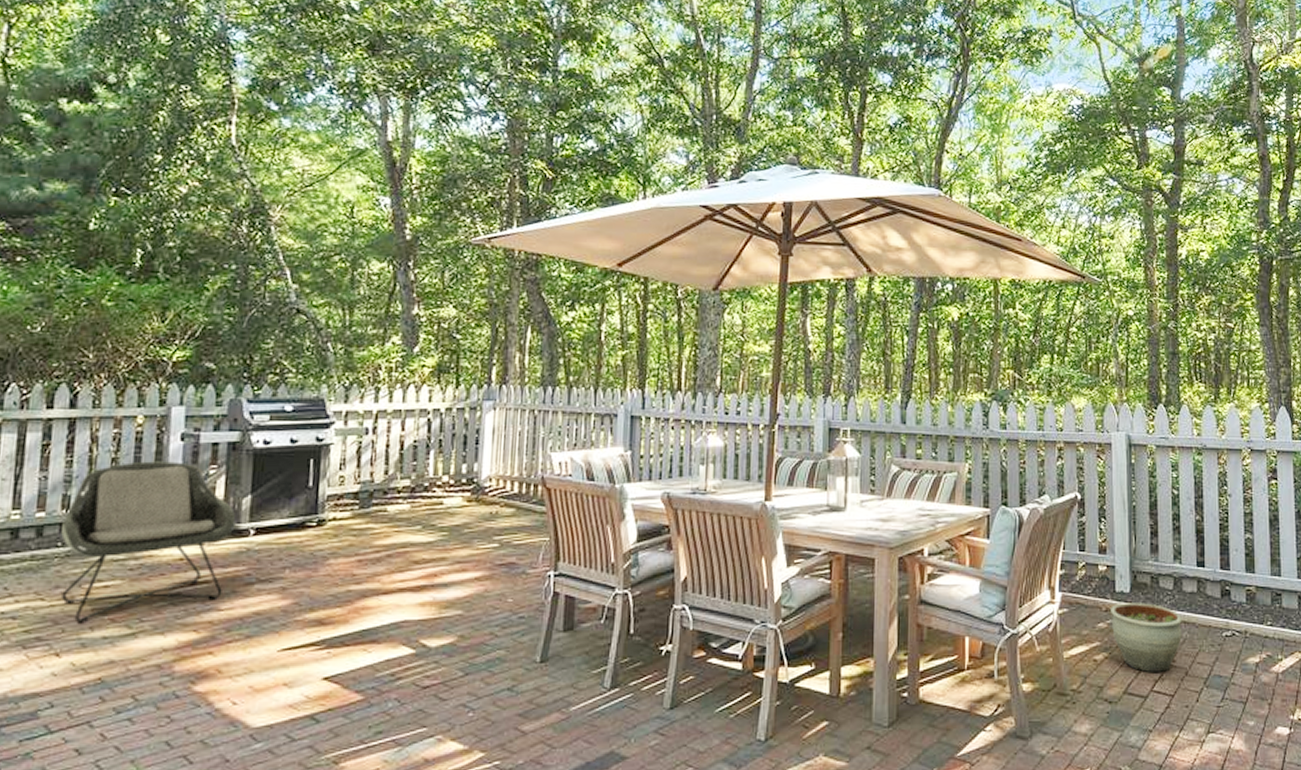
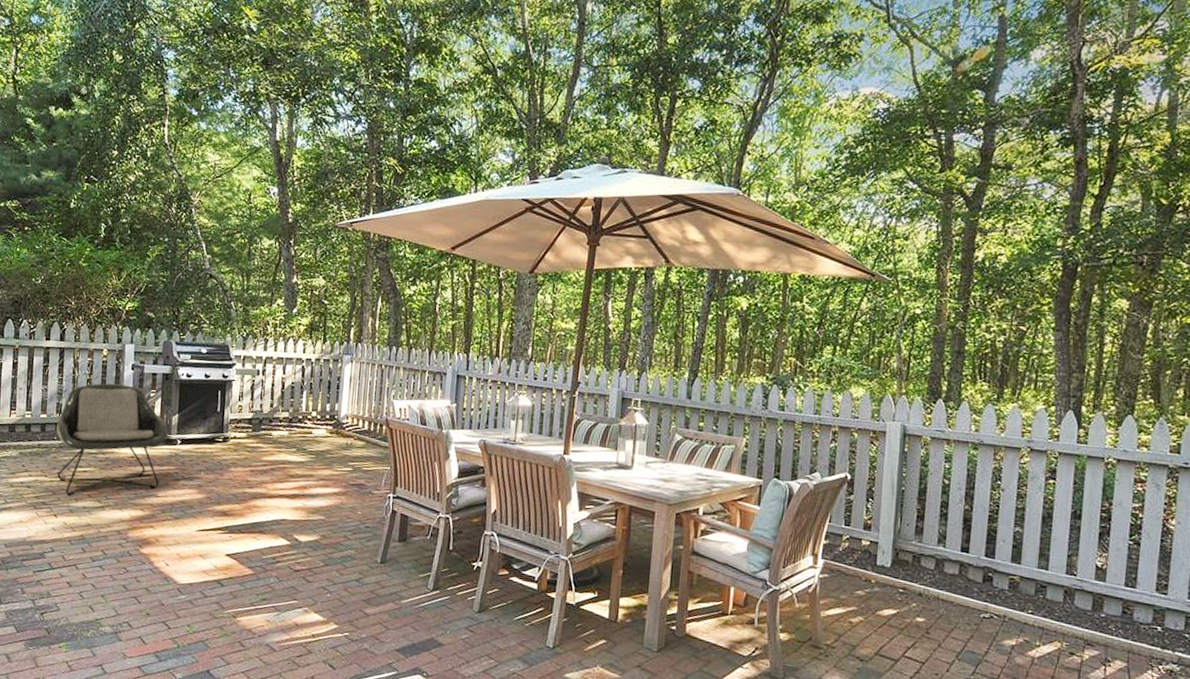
planter pot: present [1111,603,1182,673] -> none [869,575,940,642]

